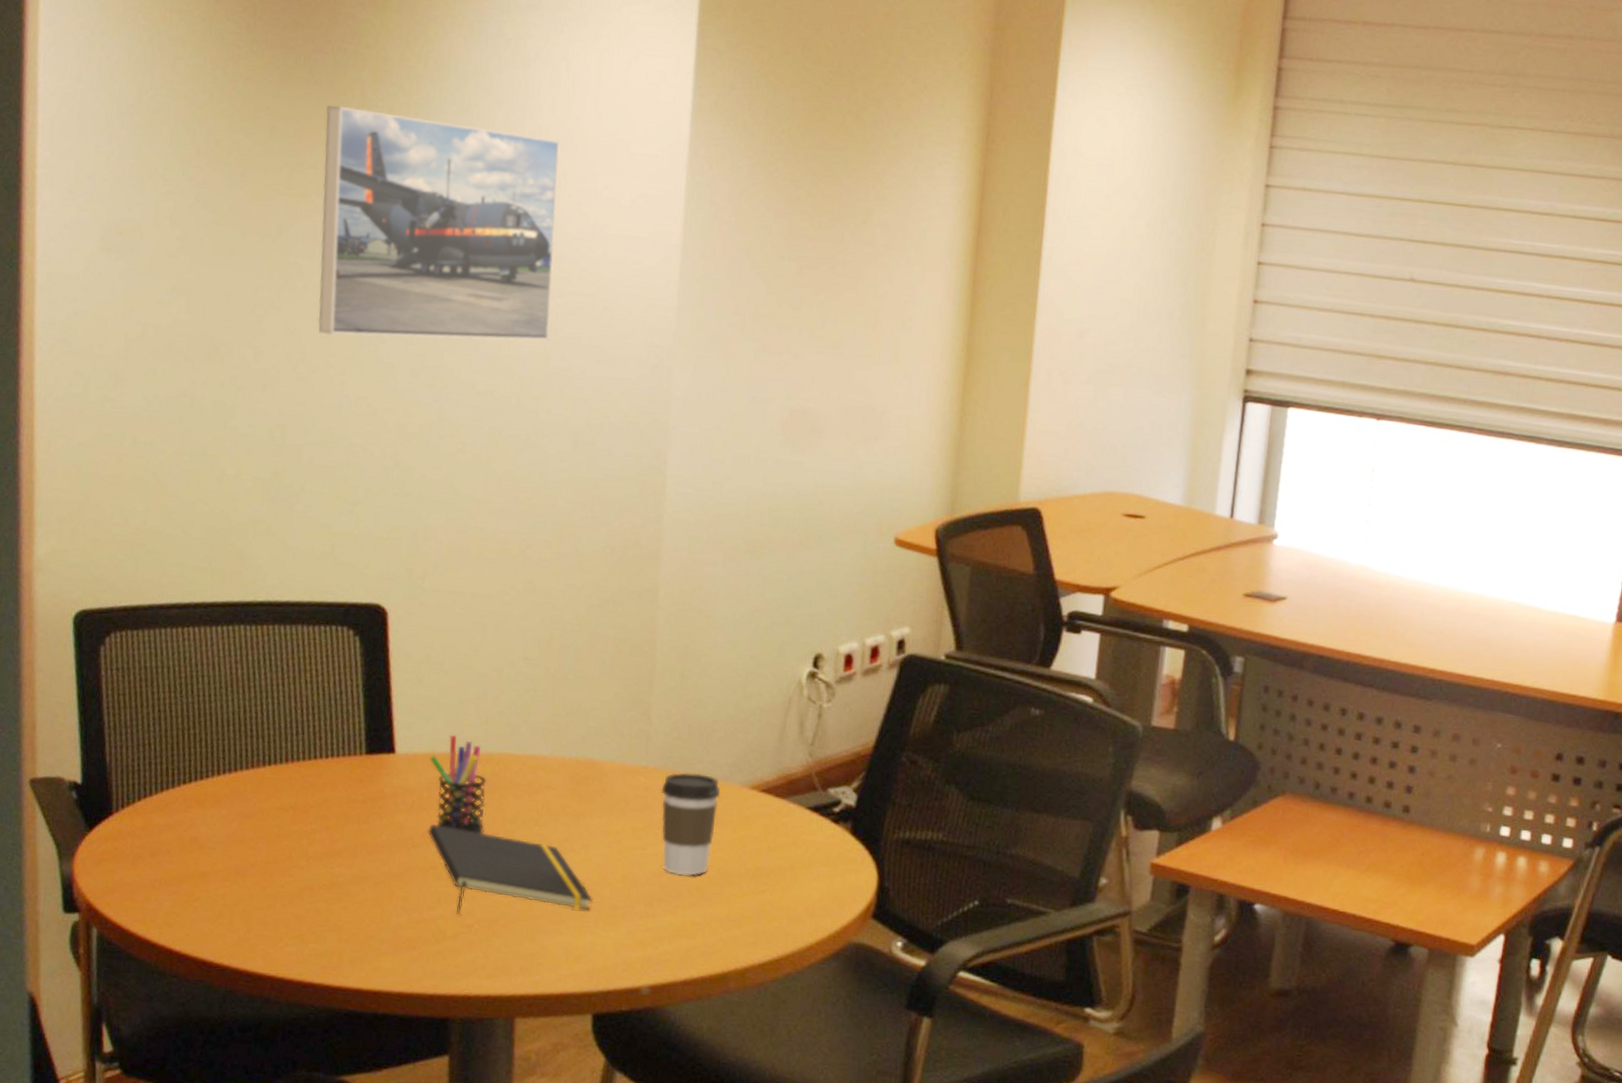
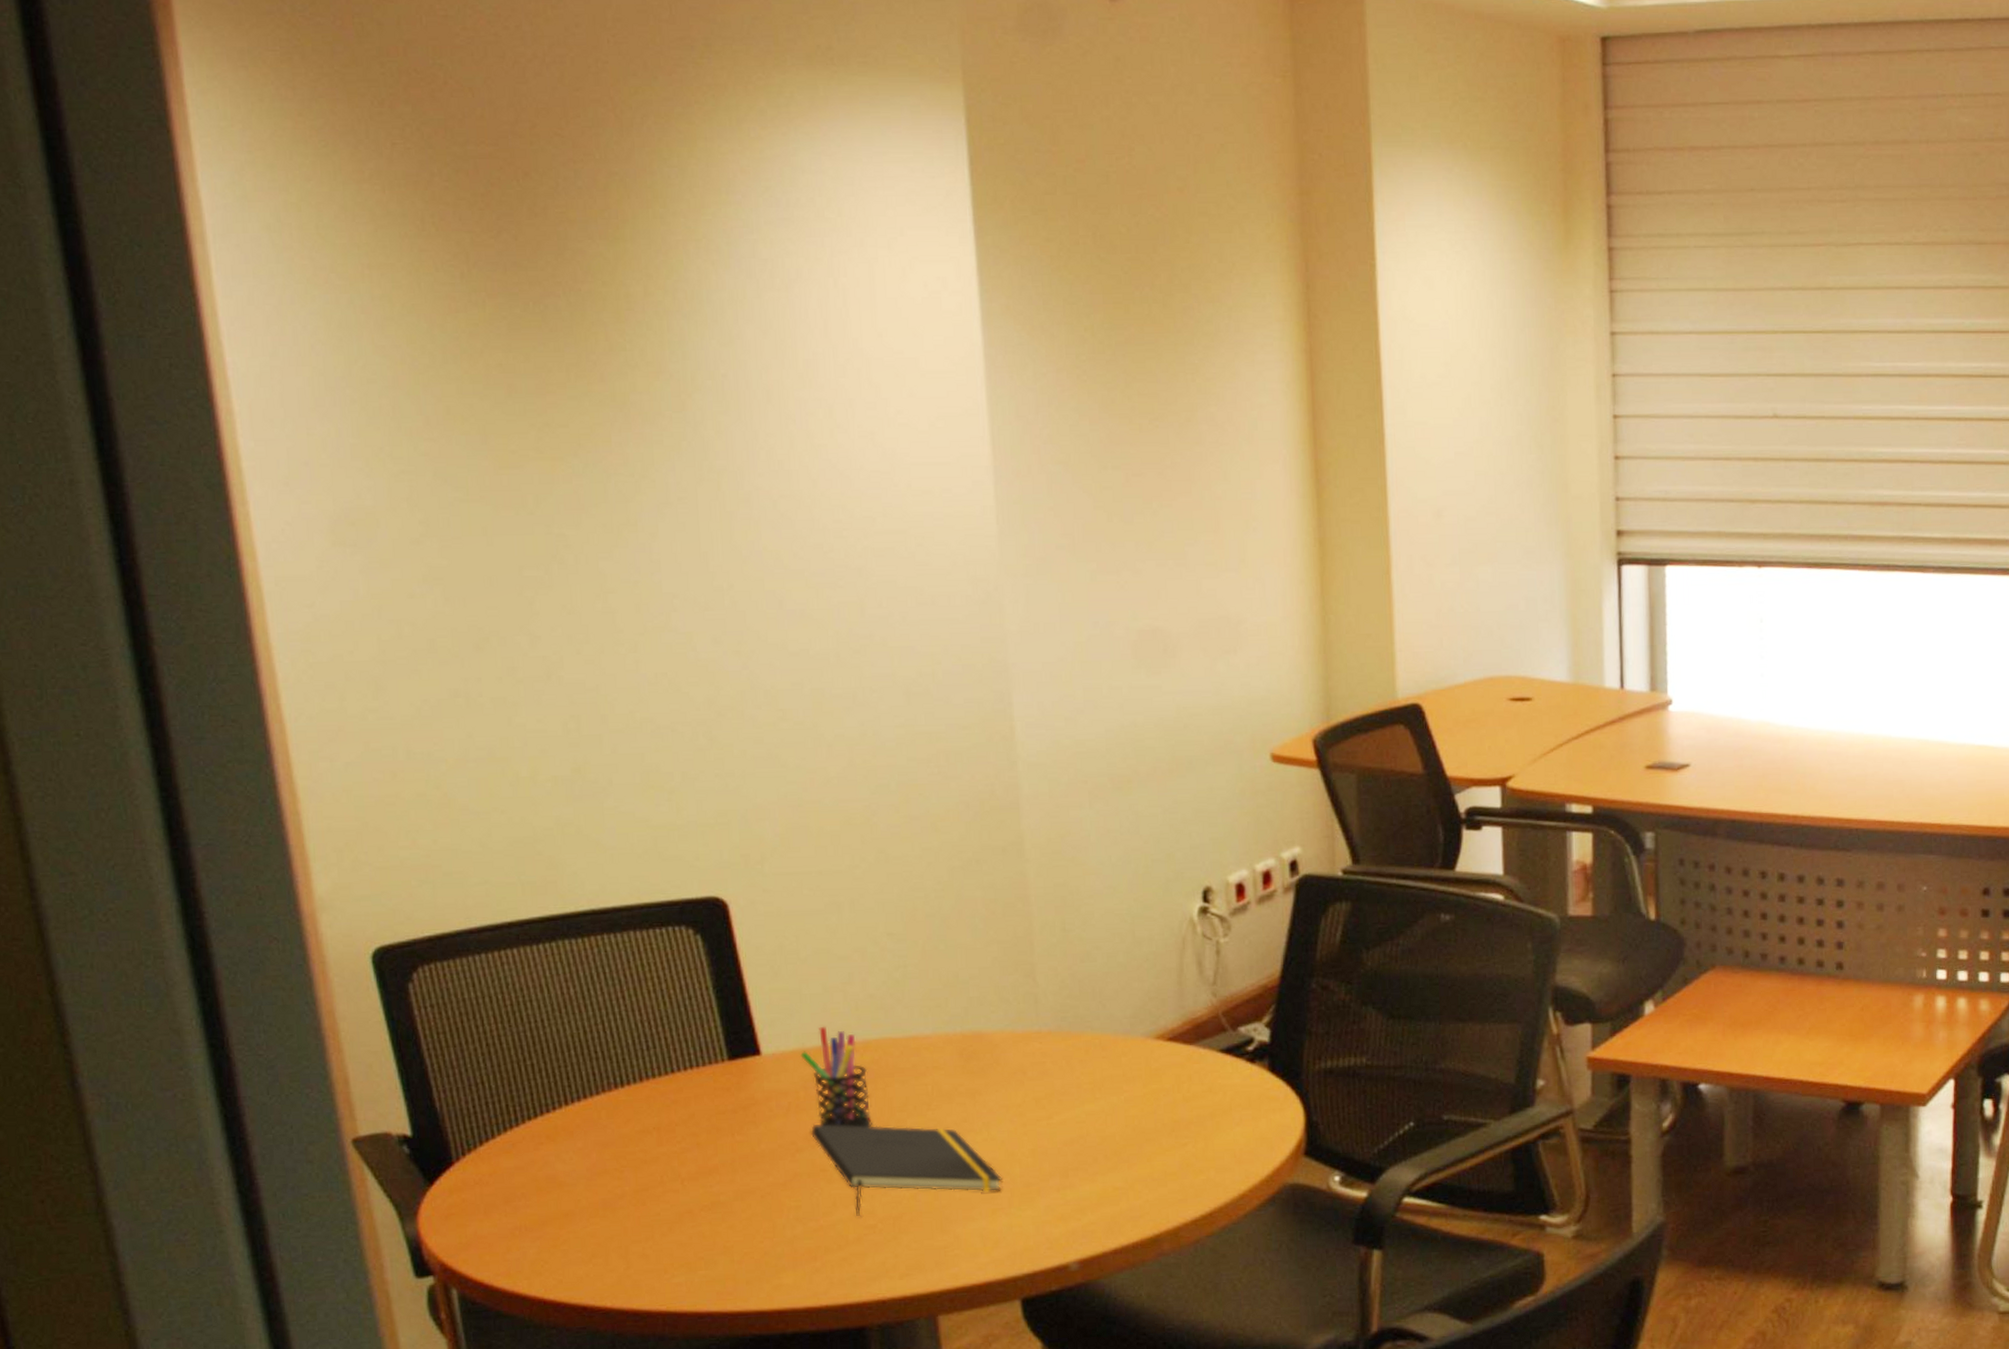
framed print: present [318,106,560,342] -> none [568,353,861,610]
coffee cup: present [661,772,721,876] -> none [1058,1030,1124,1141]

